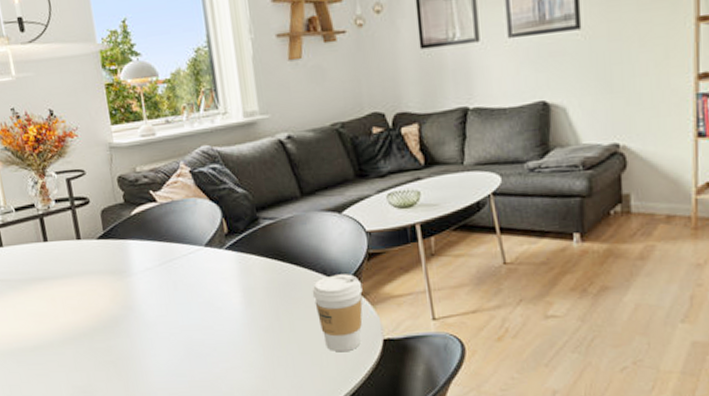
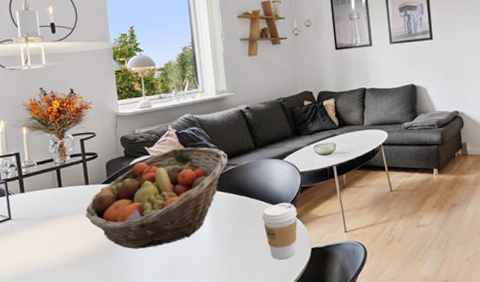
fruit basket: none [78,192,264,327] -> present [85,147,228,249]

